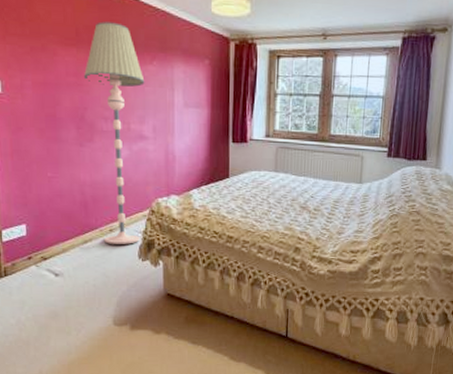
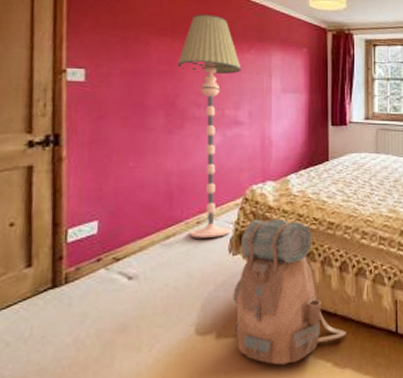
backpack: none [143,230,242,355] -> present [233,218,346,365]

